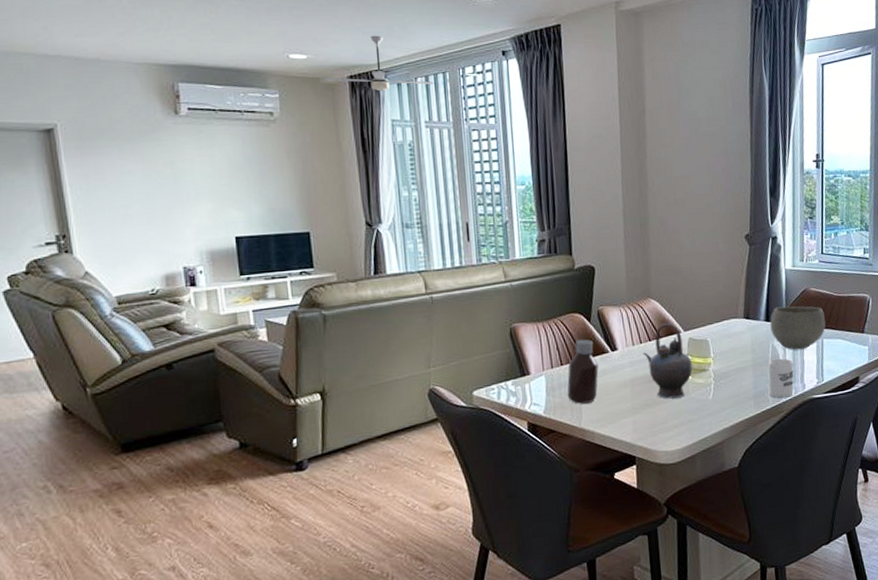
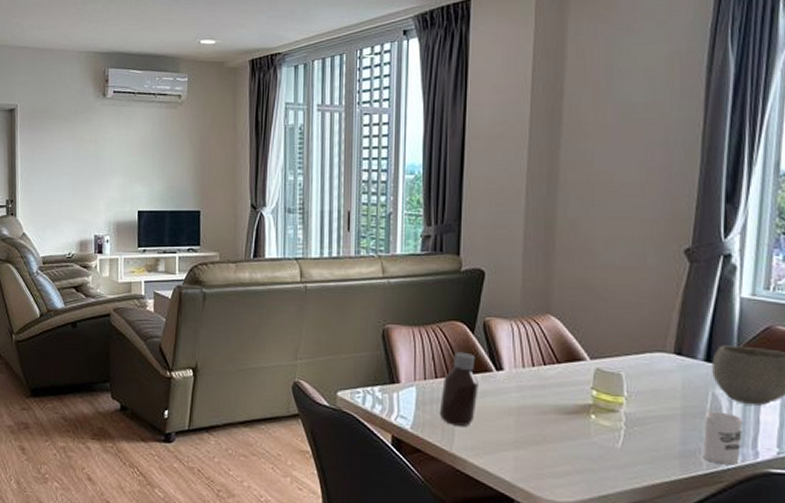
ceiling fan: present [322,35,434,90] -> none [227,18,330,73]
teapot: present [643,323,693,399] -> none [534,347,597,440]

